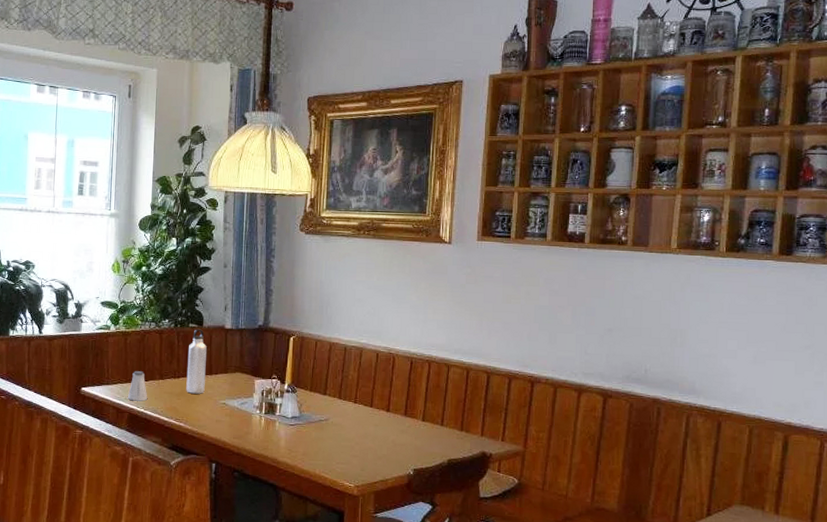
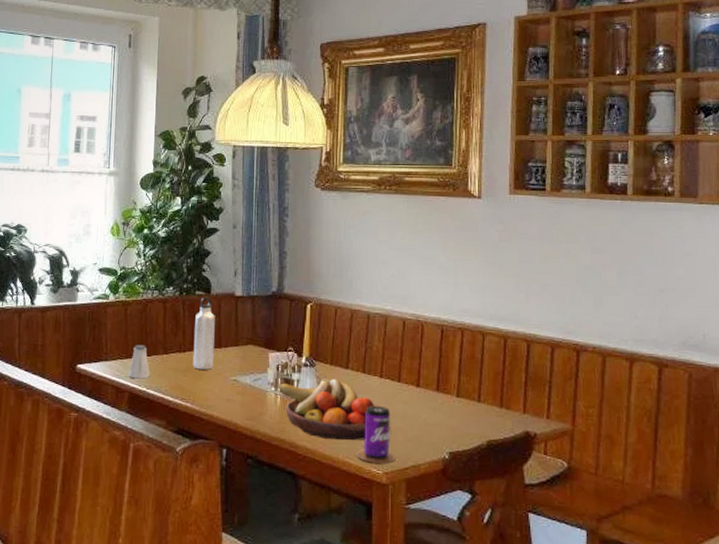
fruit bowl: none [262,402,353,458] -> present [278,377,380,440]
beverage can: none [331,427,367,478] -> present [356,405,396,464]

